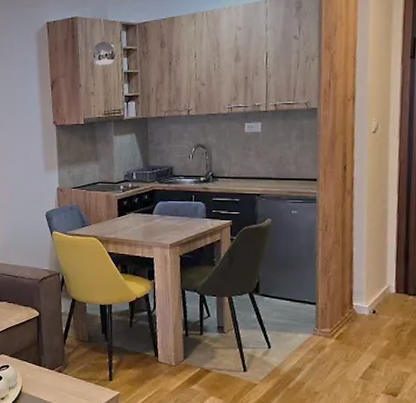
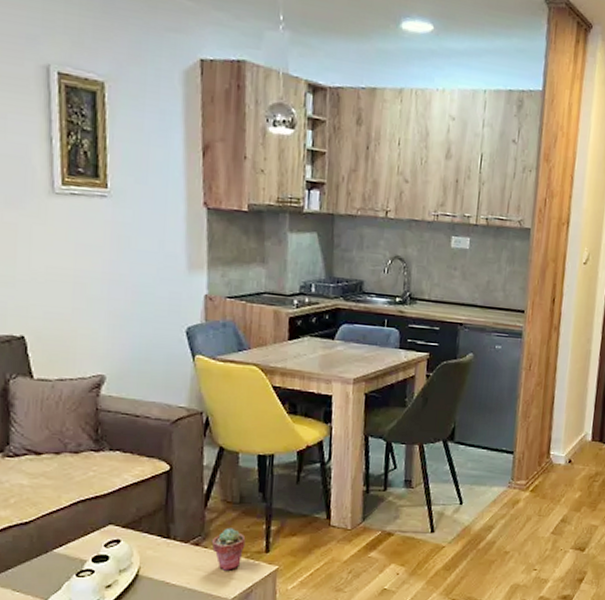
potted succulent: none [70,360,94,393] -> present [211,528,246,571]

